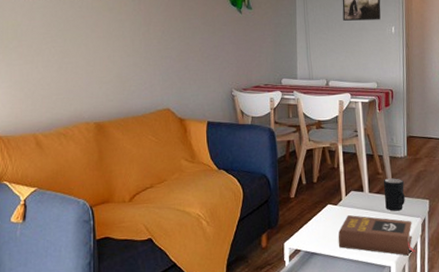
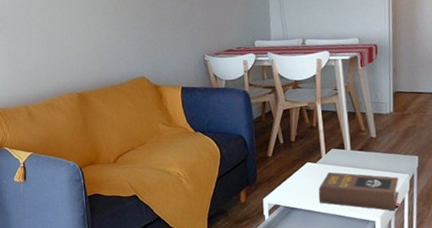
mug: present [383,178,405,211] -> none [366,135,391,168]

